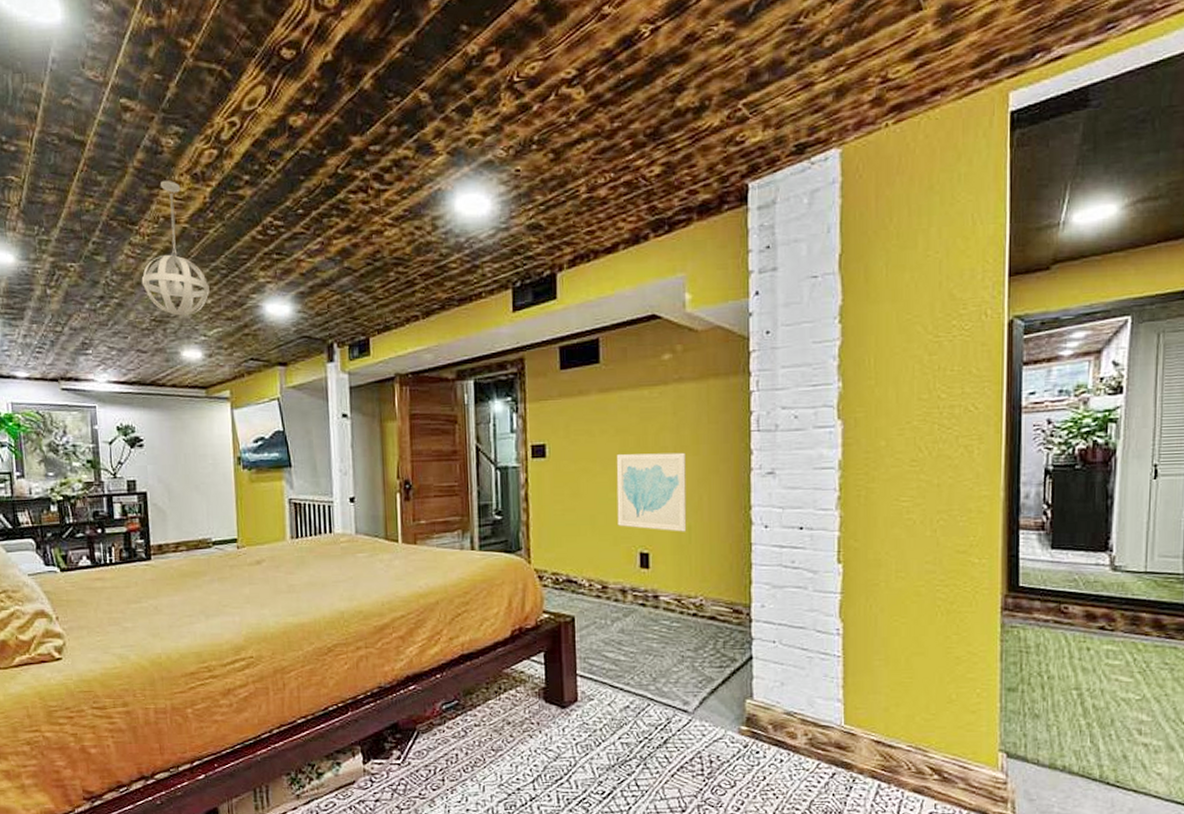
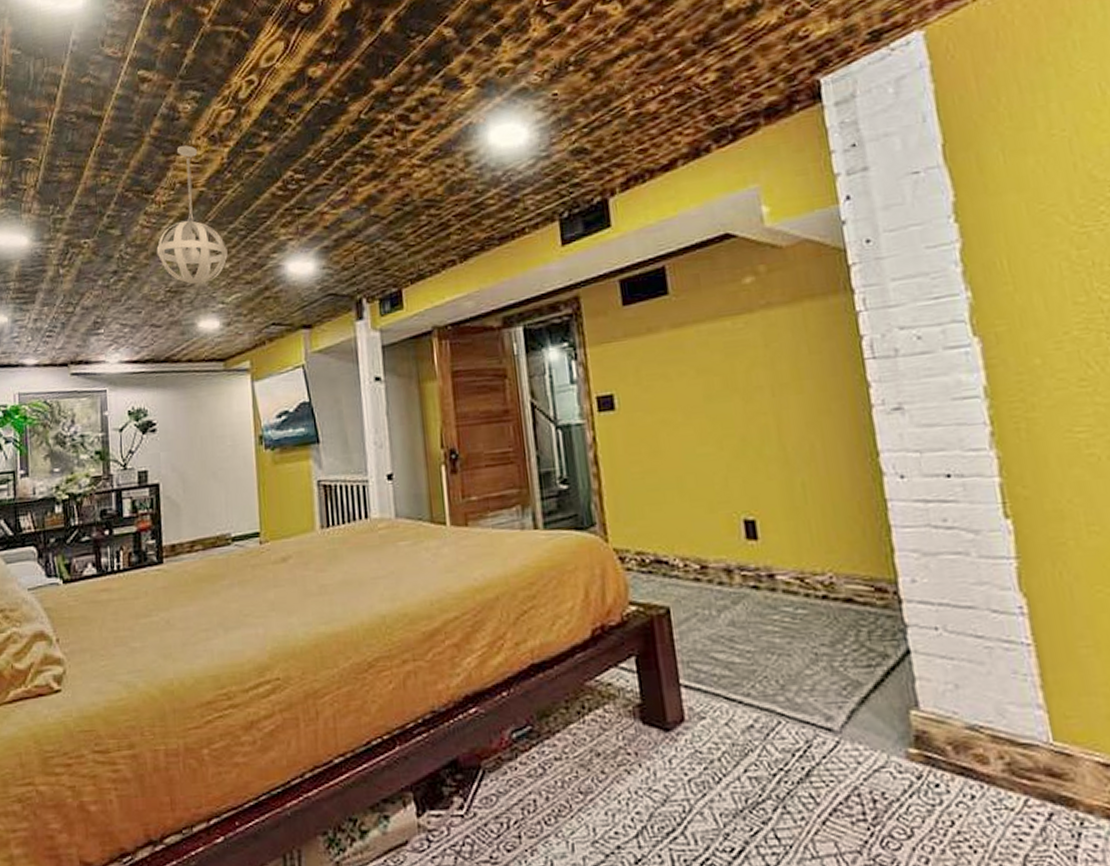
wall art: present [616,452,687,532] -> none [701,391,800,491]

